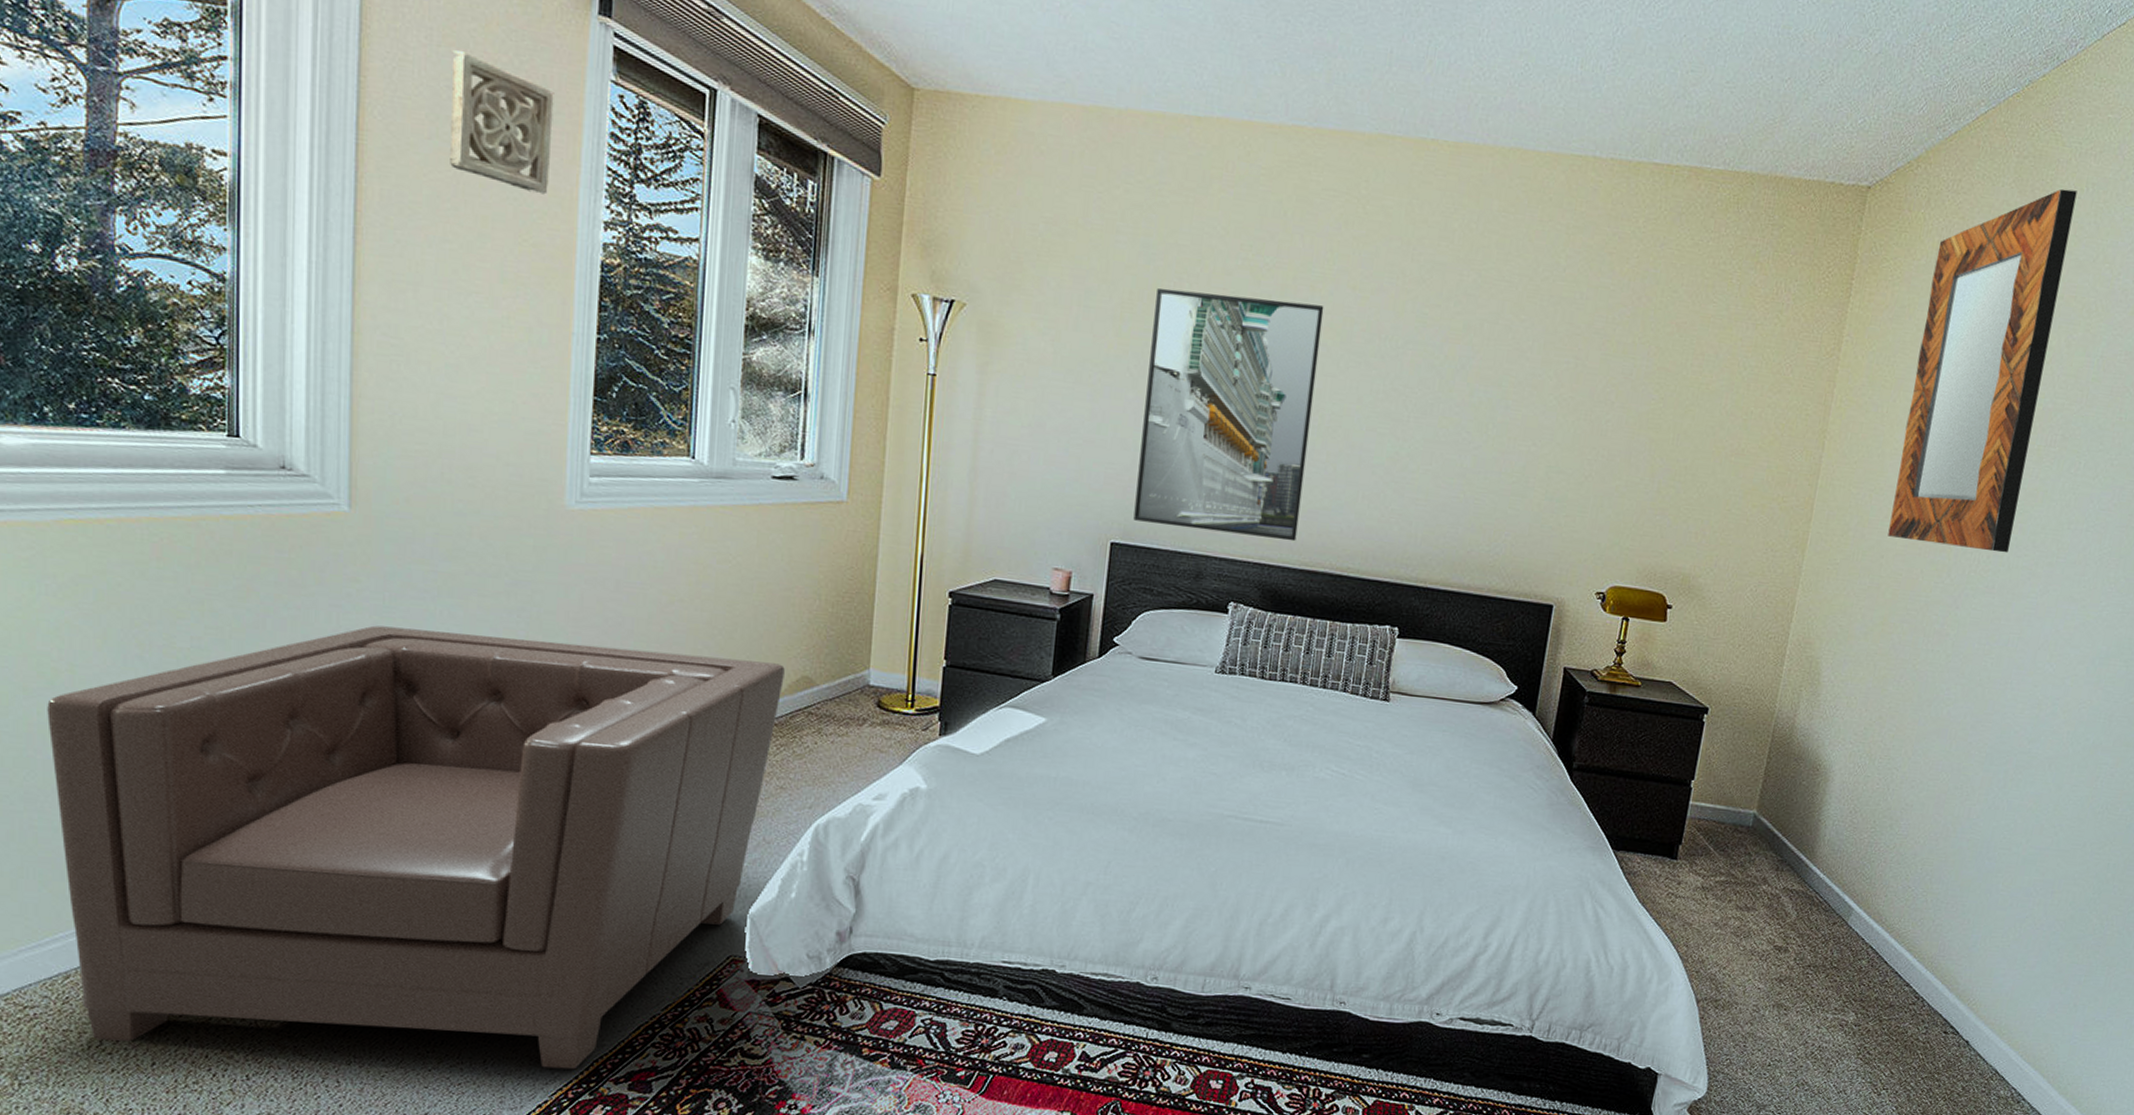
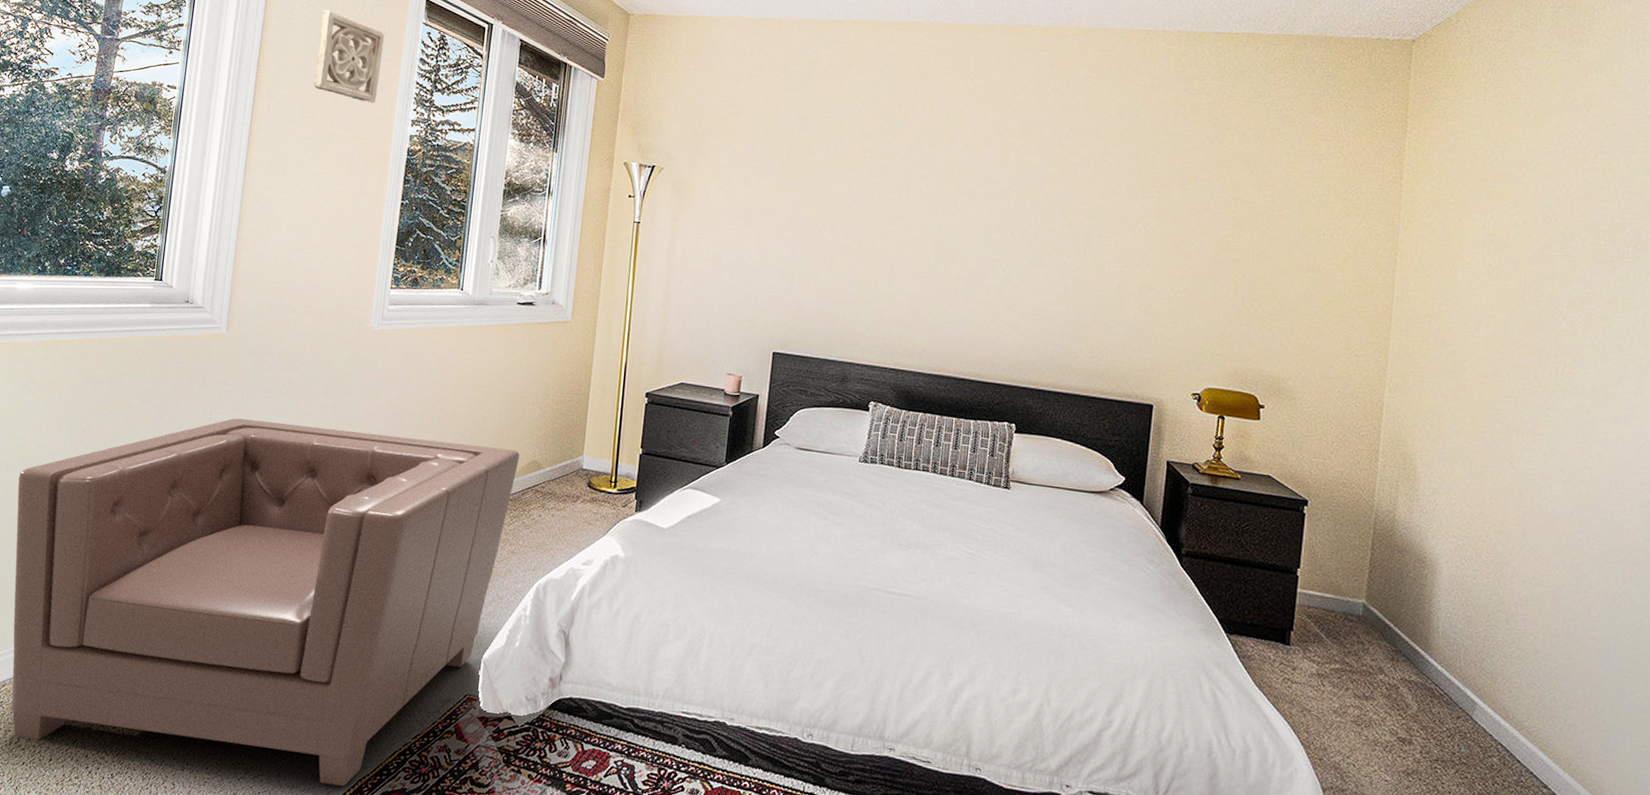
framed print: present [1133,288,1324,542] -> none [791,150,943,350]
home mirror: present [1888,188,2077,553] -> none [1468,31,1616,357]

